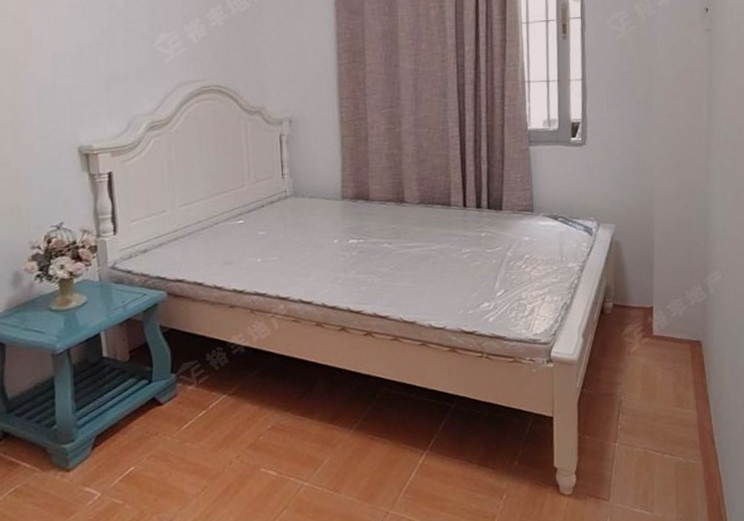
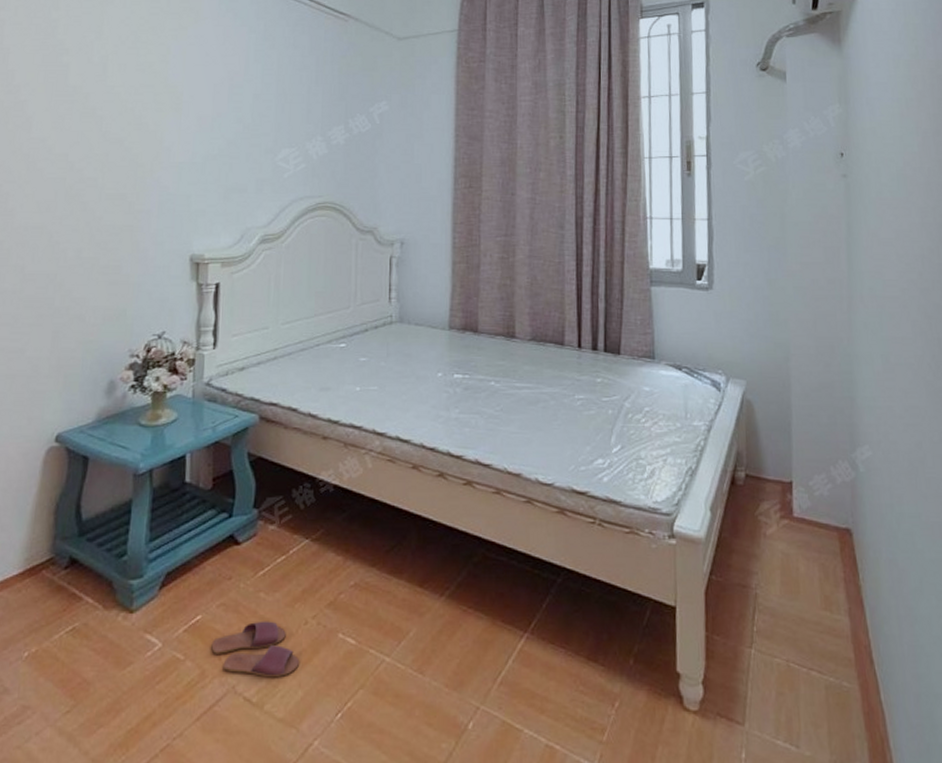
slippers: none [146,464,228,510] -> present [211,621,299,678]

